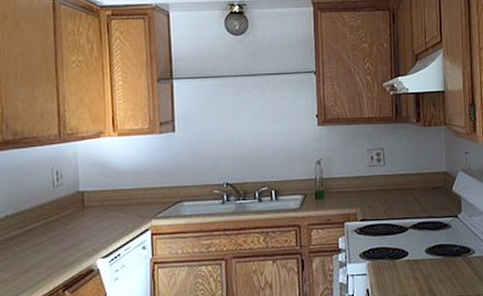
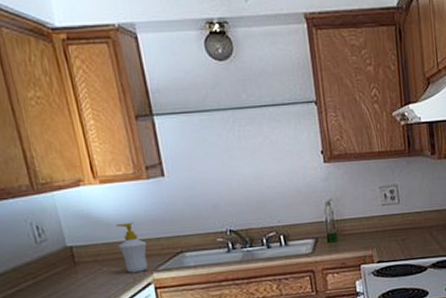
soap bottle: none [125,171,151,219] -> present [116,222,148,273]

